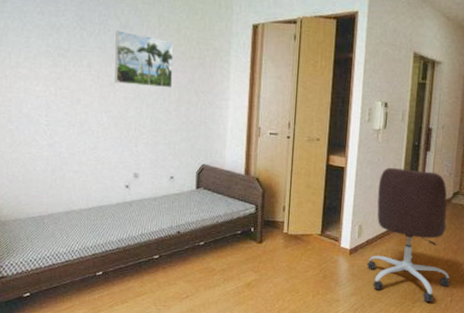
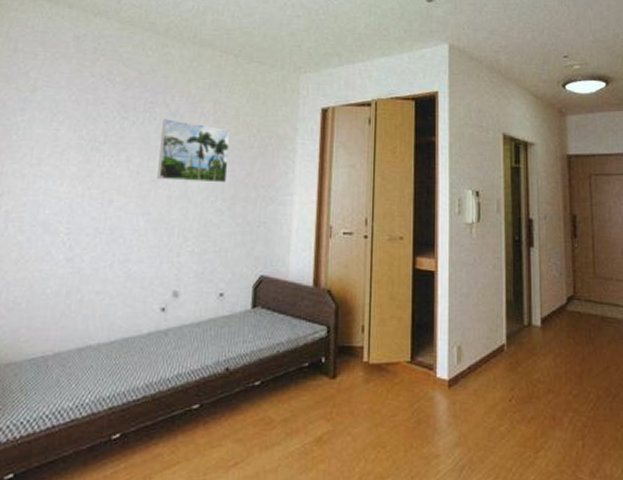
office chair: present [367,167,450,302] -> none [471,268,578,450]

